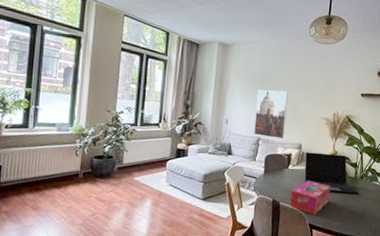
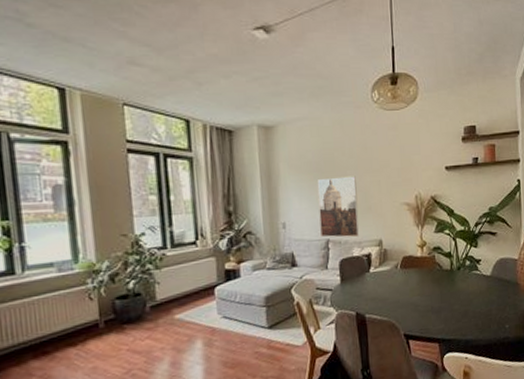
tissue box: present [289,181,330,215] -> none [377,282,424,323]
laptop: present [304,152,358,194] -> none [388,245,457,293]

